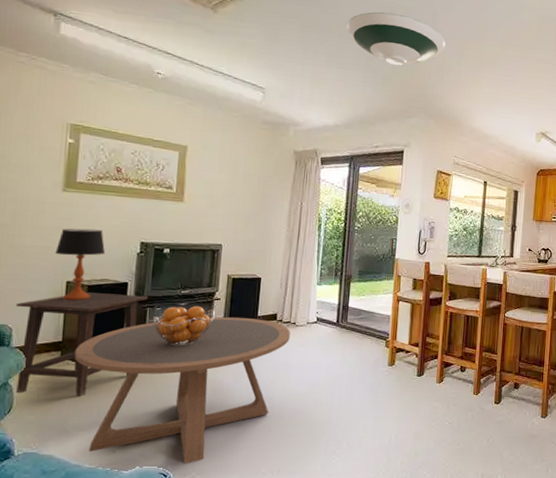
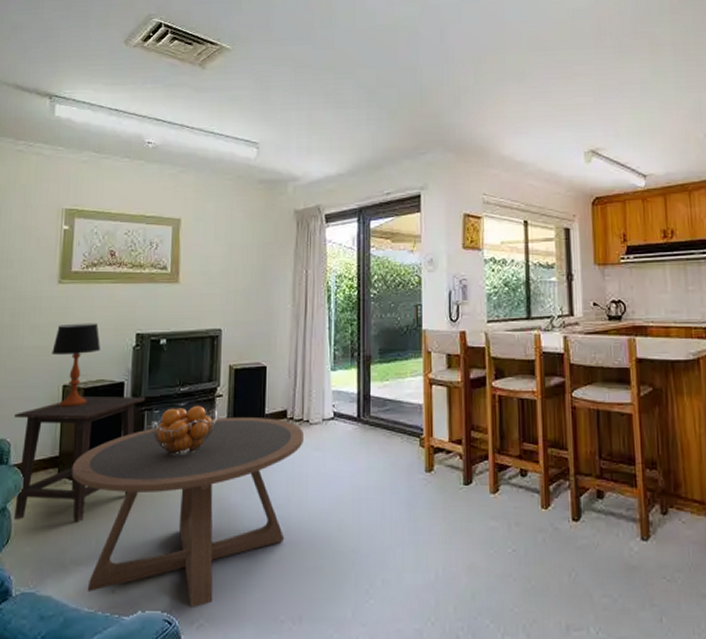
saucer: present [345,11,446,66] -> none [342,36,458,95]

